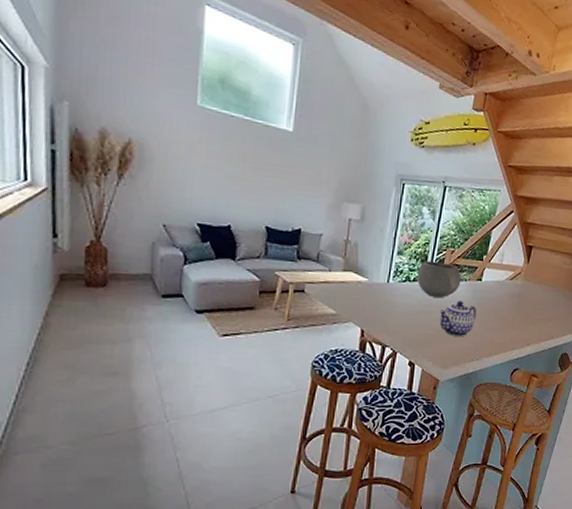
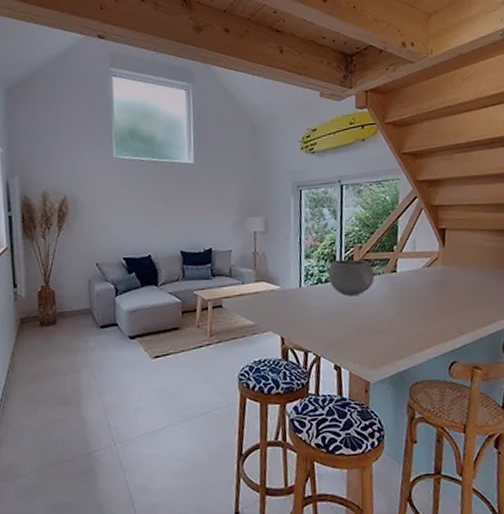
teapot: present [439,301,477,337] -> none [357,296,398,334]

